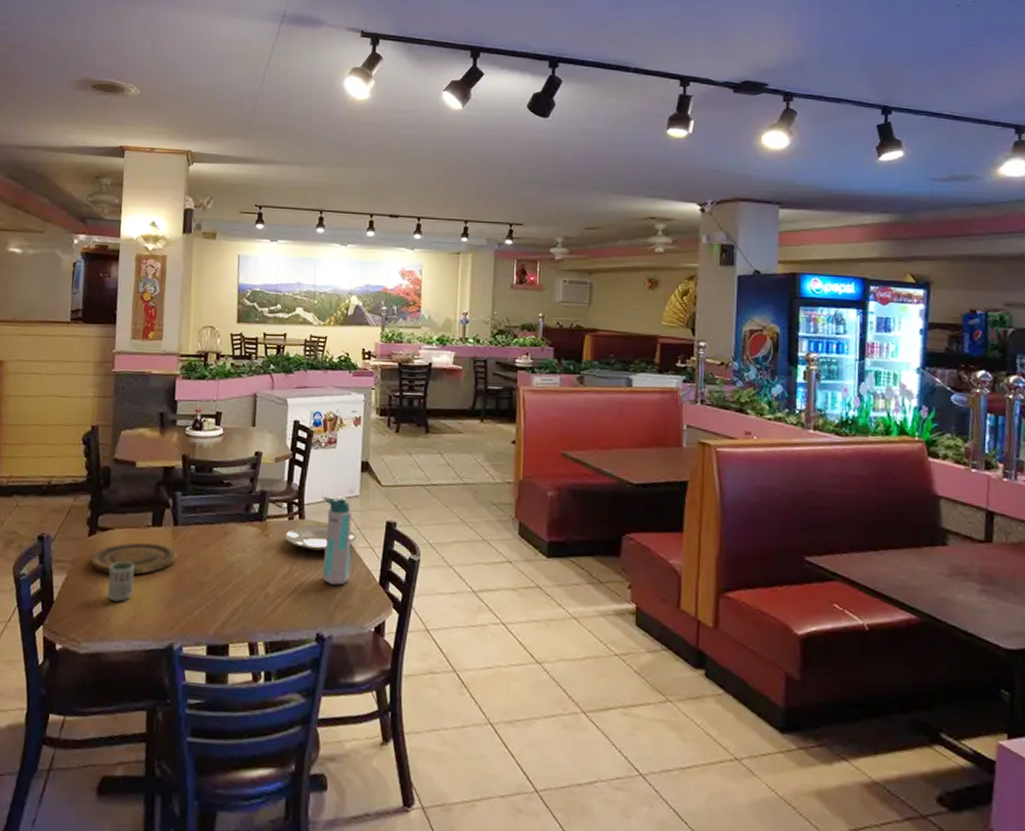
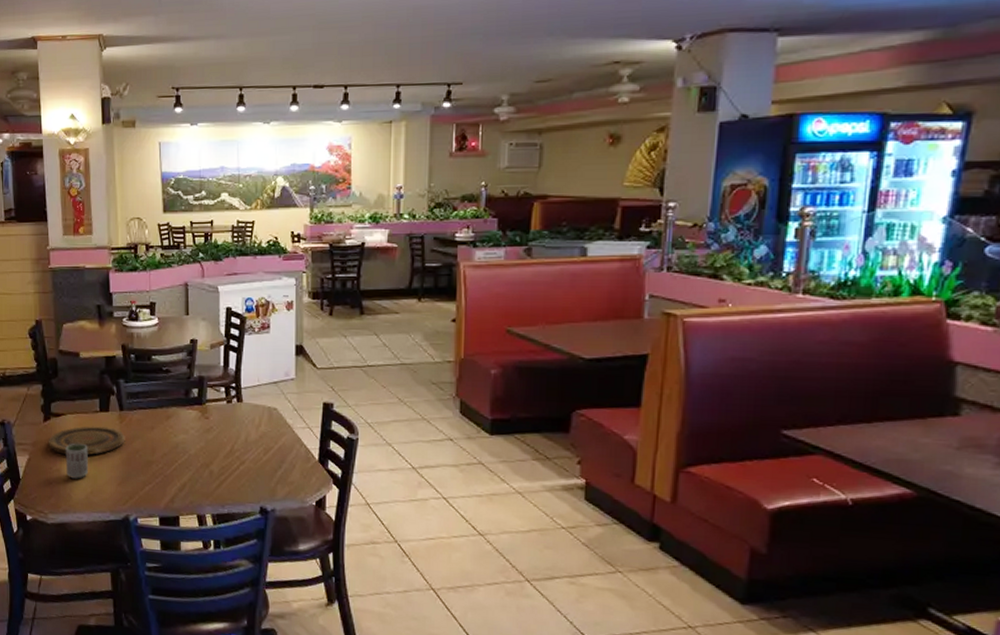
plate: present [284,524,356,551] -> none [224,407,294,432]
water bottle: present [321,496,352,585] -> none [259,380,290,463]

